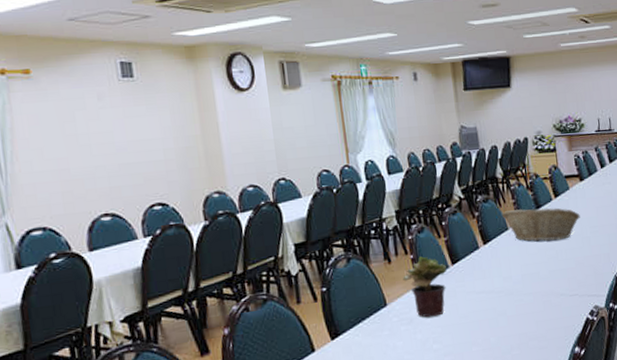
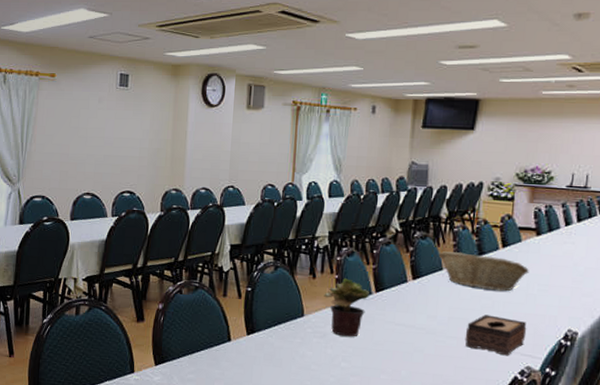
tissue box: none [539,264,589,301] -> present [465,315,527,356]

